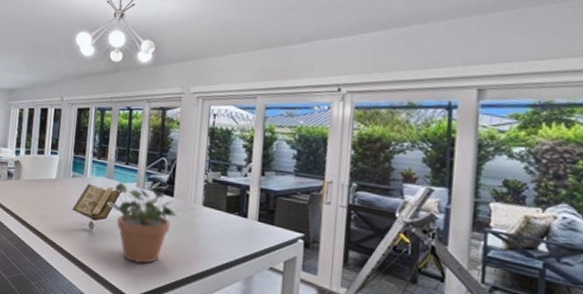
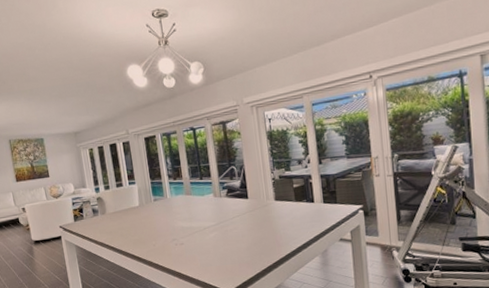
book: present [72,184,121,230] -> none [160,202,202,243]
potted plant: present [107,182,177,264] -> none [191,188,254,262]

